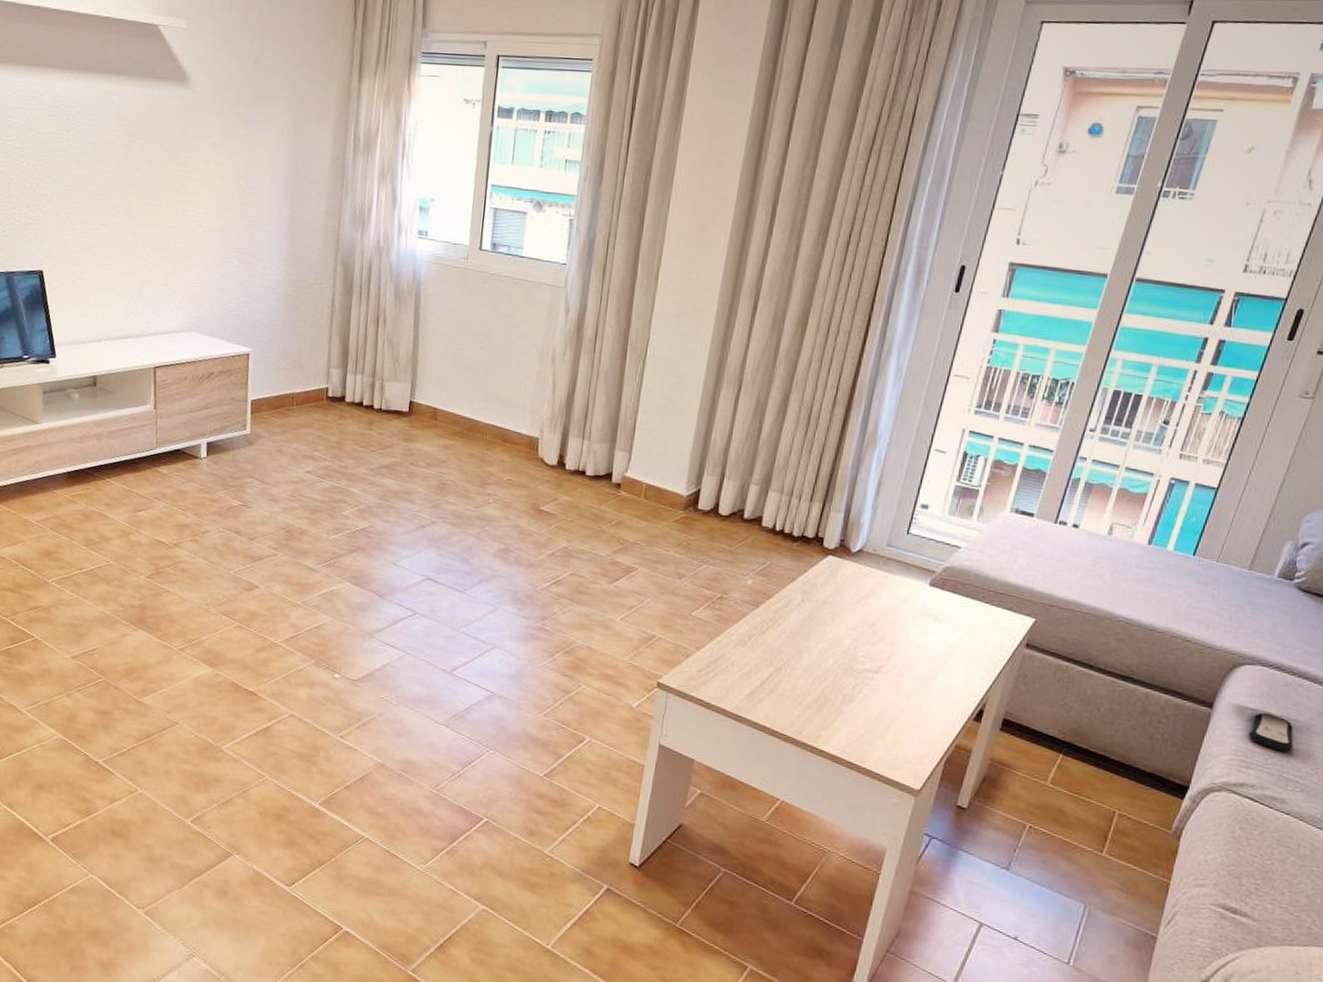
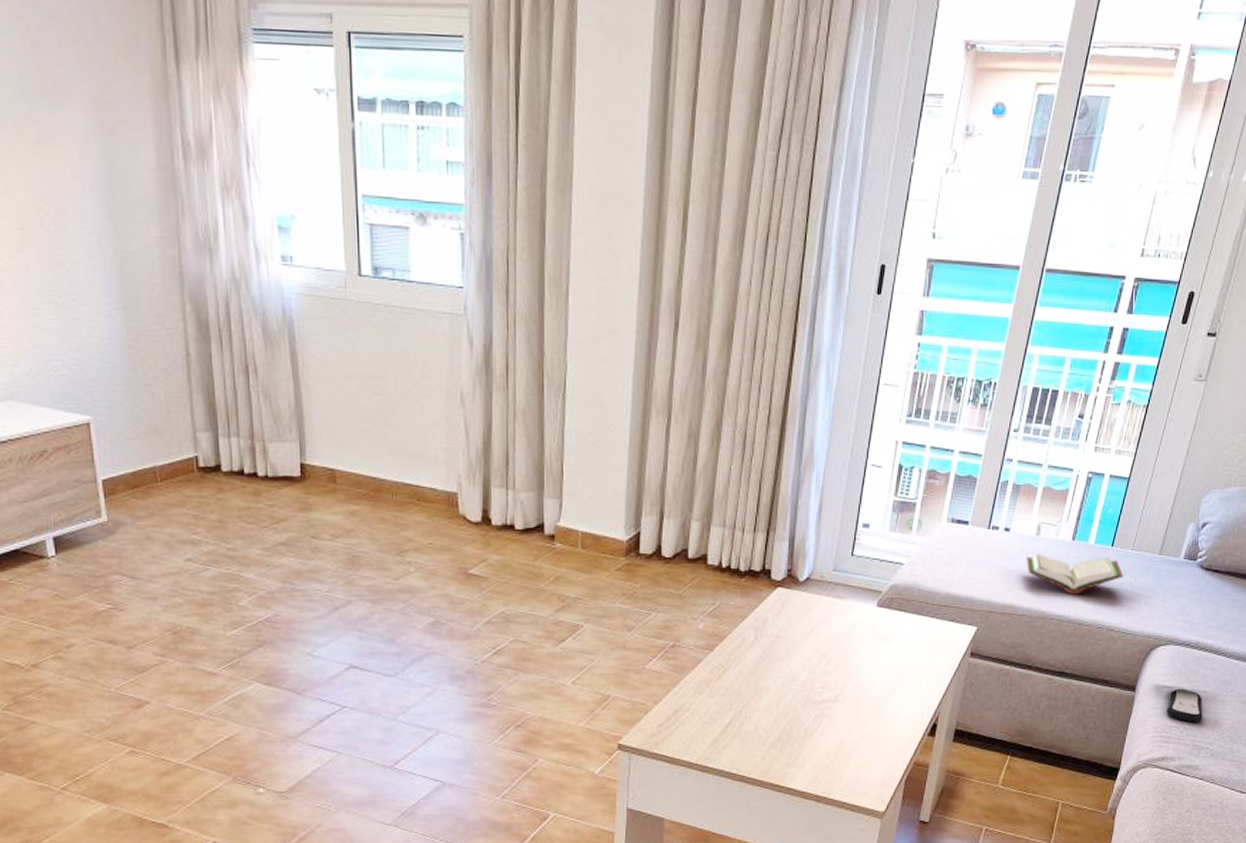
book: none [1095,552,1206,600] -> present [1027,553,1124,595]

